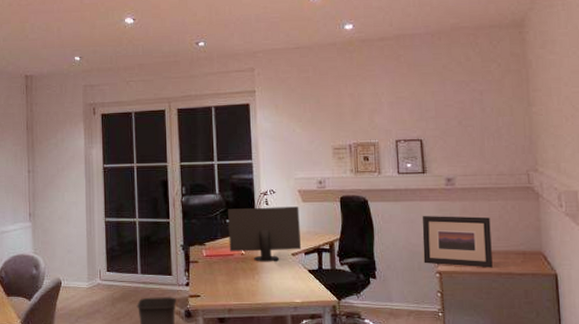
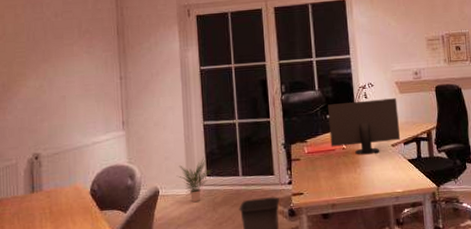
potted plant: none [78,255,113,296] -> present [176,159,213,203]

